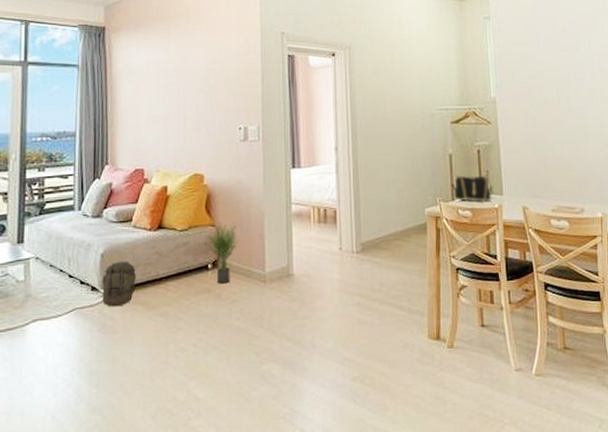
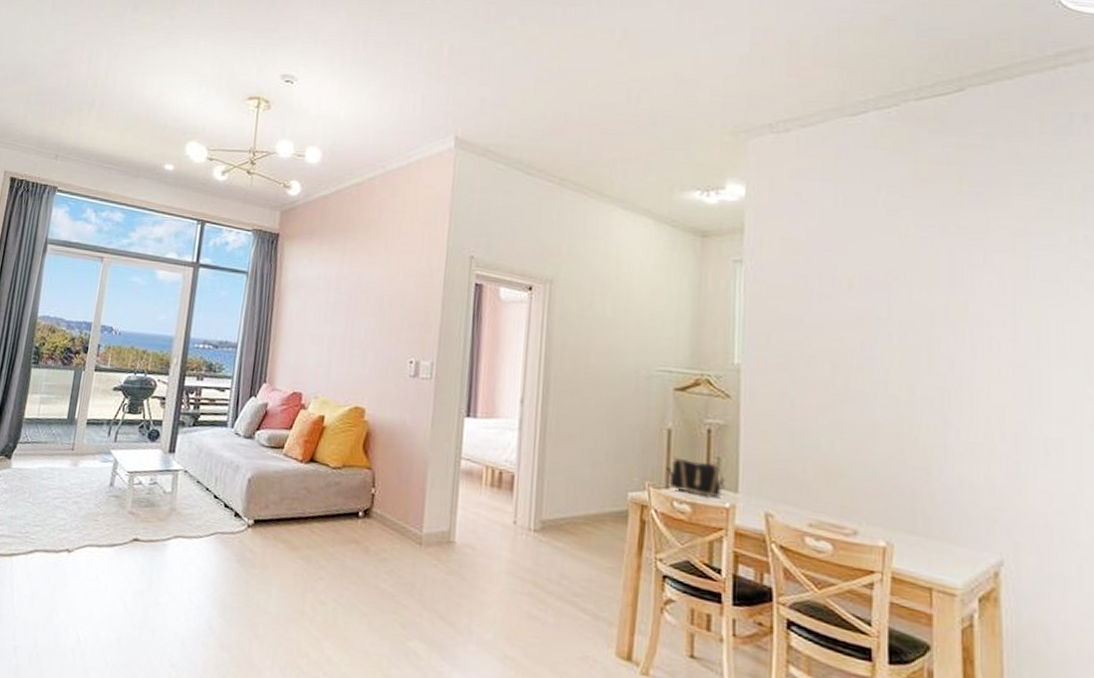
backpack: present [102,261,136,307] -> none [244,490,282,540]
potted plant: present [202,222,238,284] -> none [355,466,395,538]

